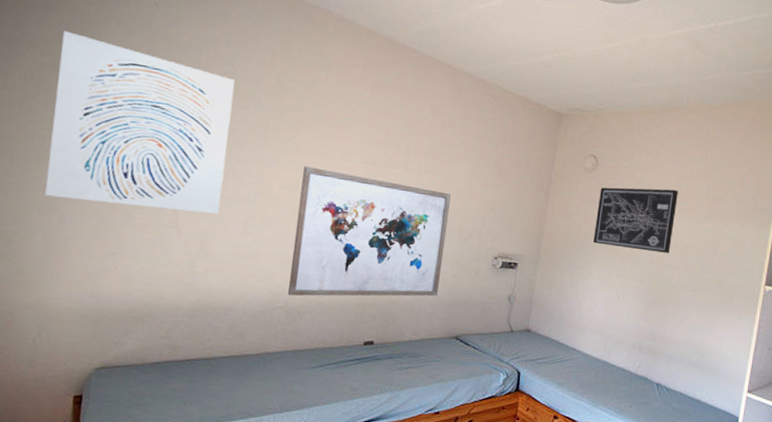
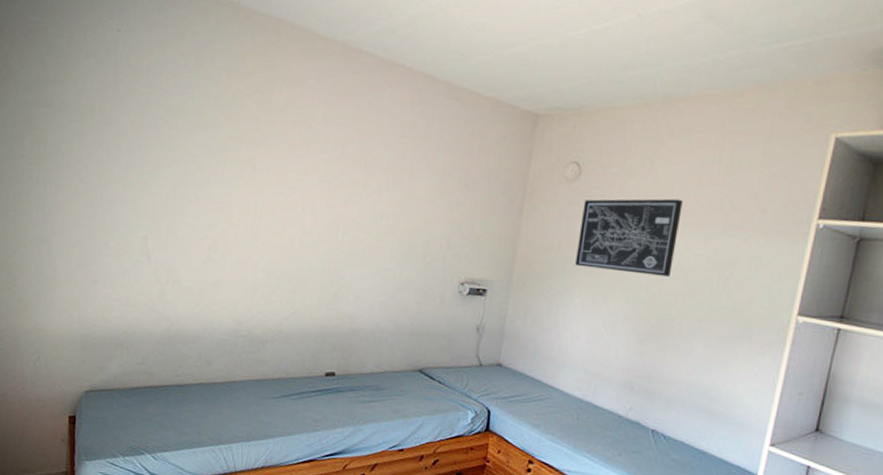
wall art: present [45,30,235,215] -> none [35,65,193,243]
wall art: present [288,166,451,297] -> none [251,189,412,326]

